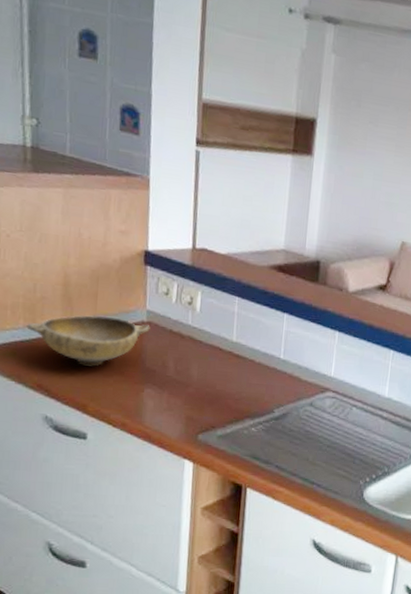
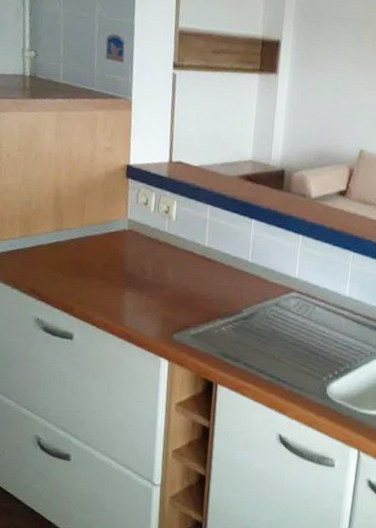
bowl: present [26,315,150,366] -> none [22,224,131,272]

